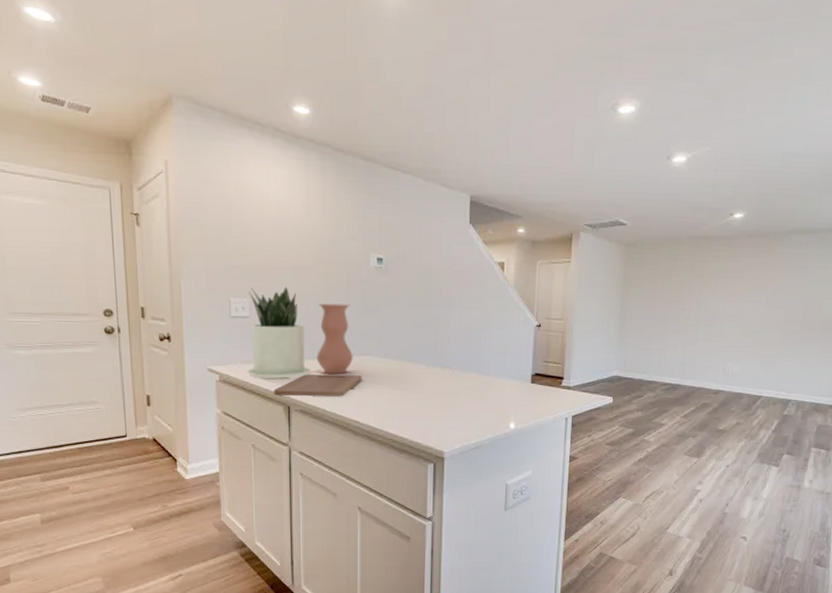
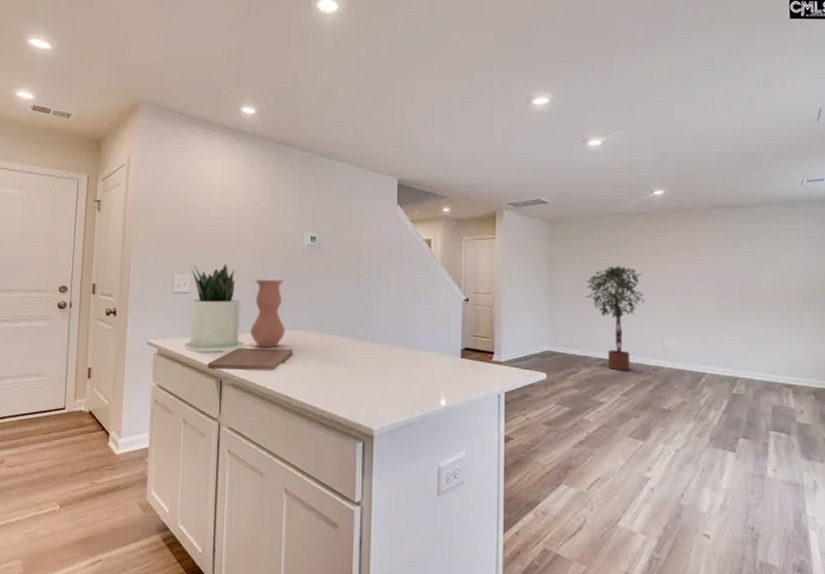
potted tree: none [656,292,714,395] -> present [585,266,644,371]

